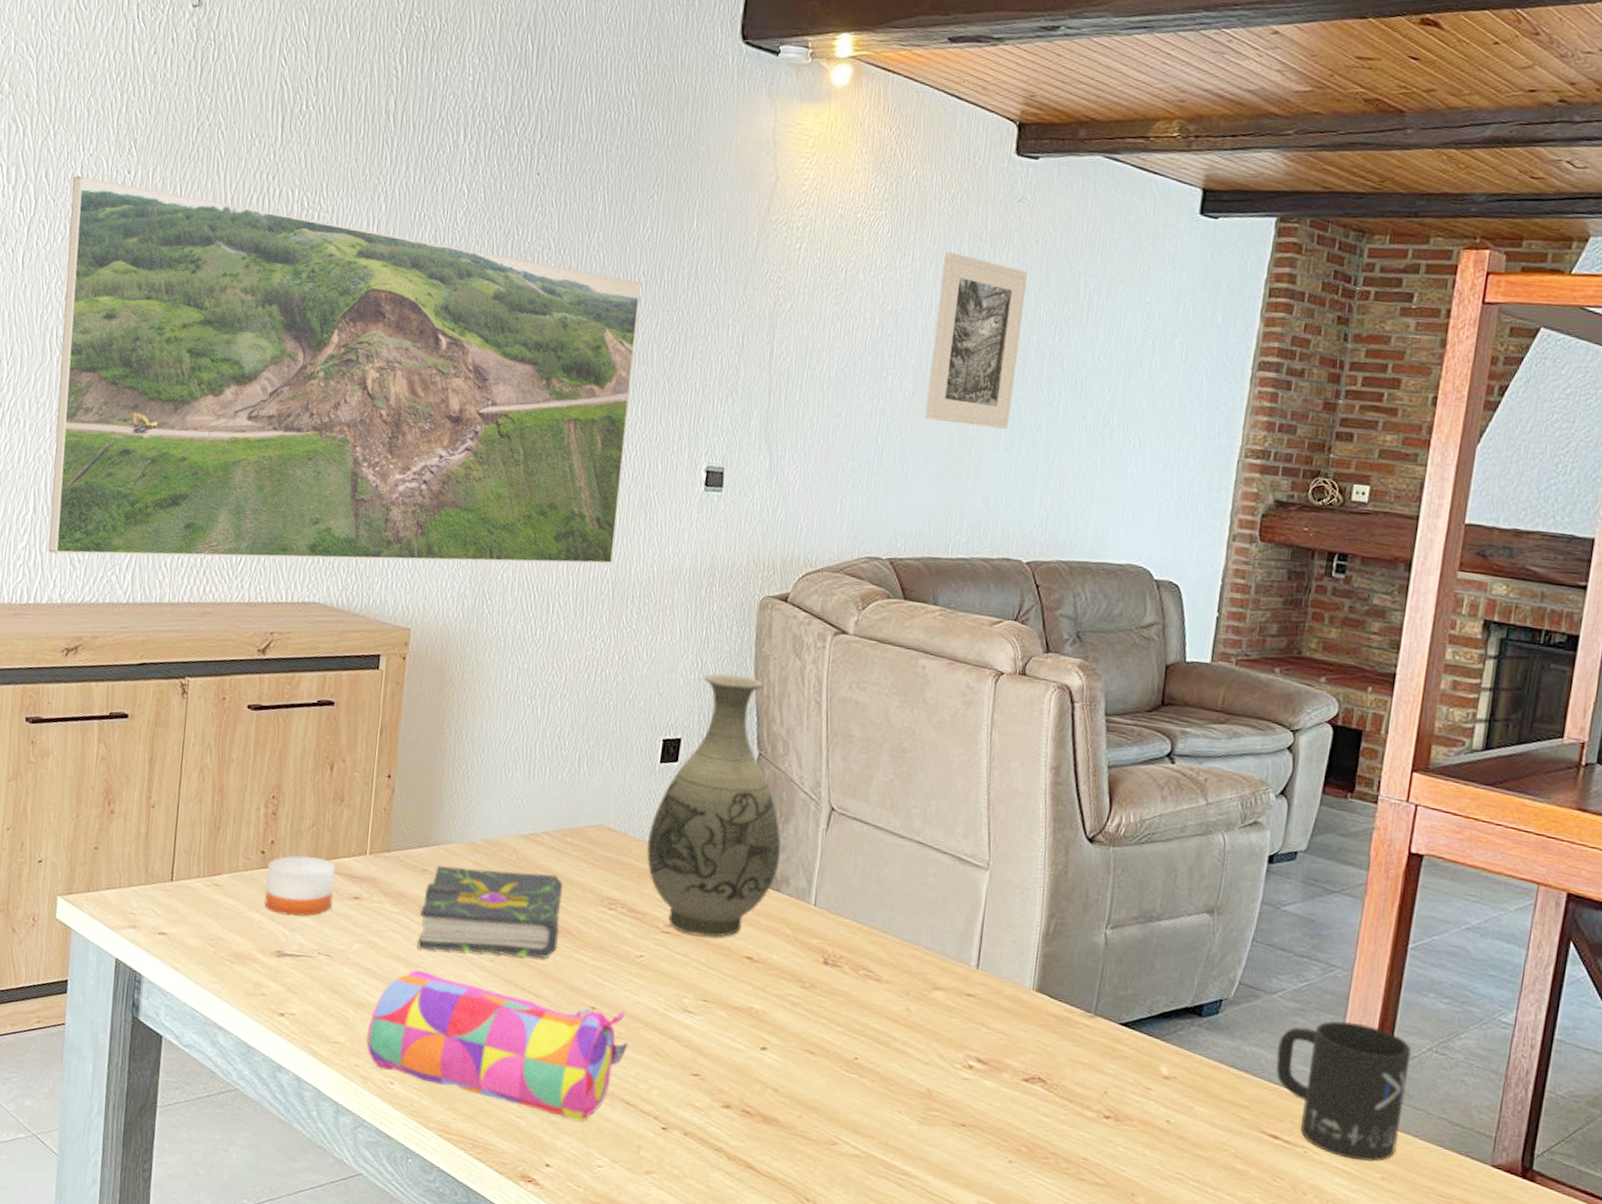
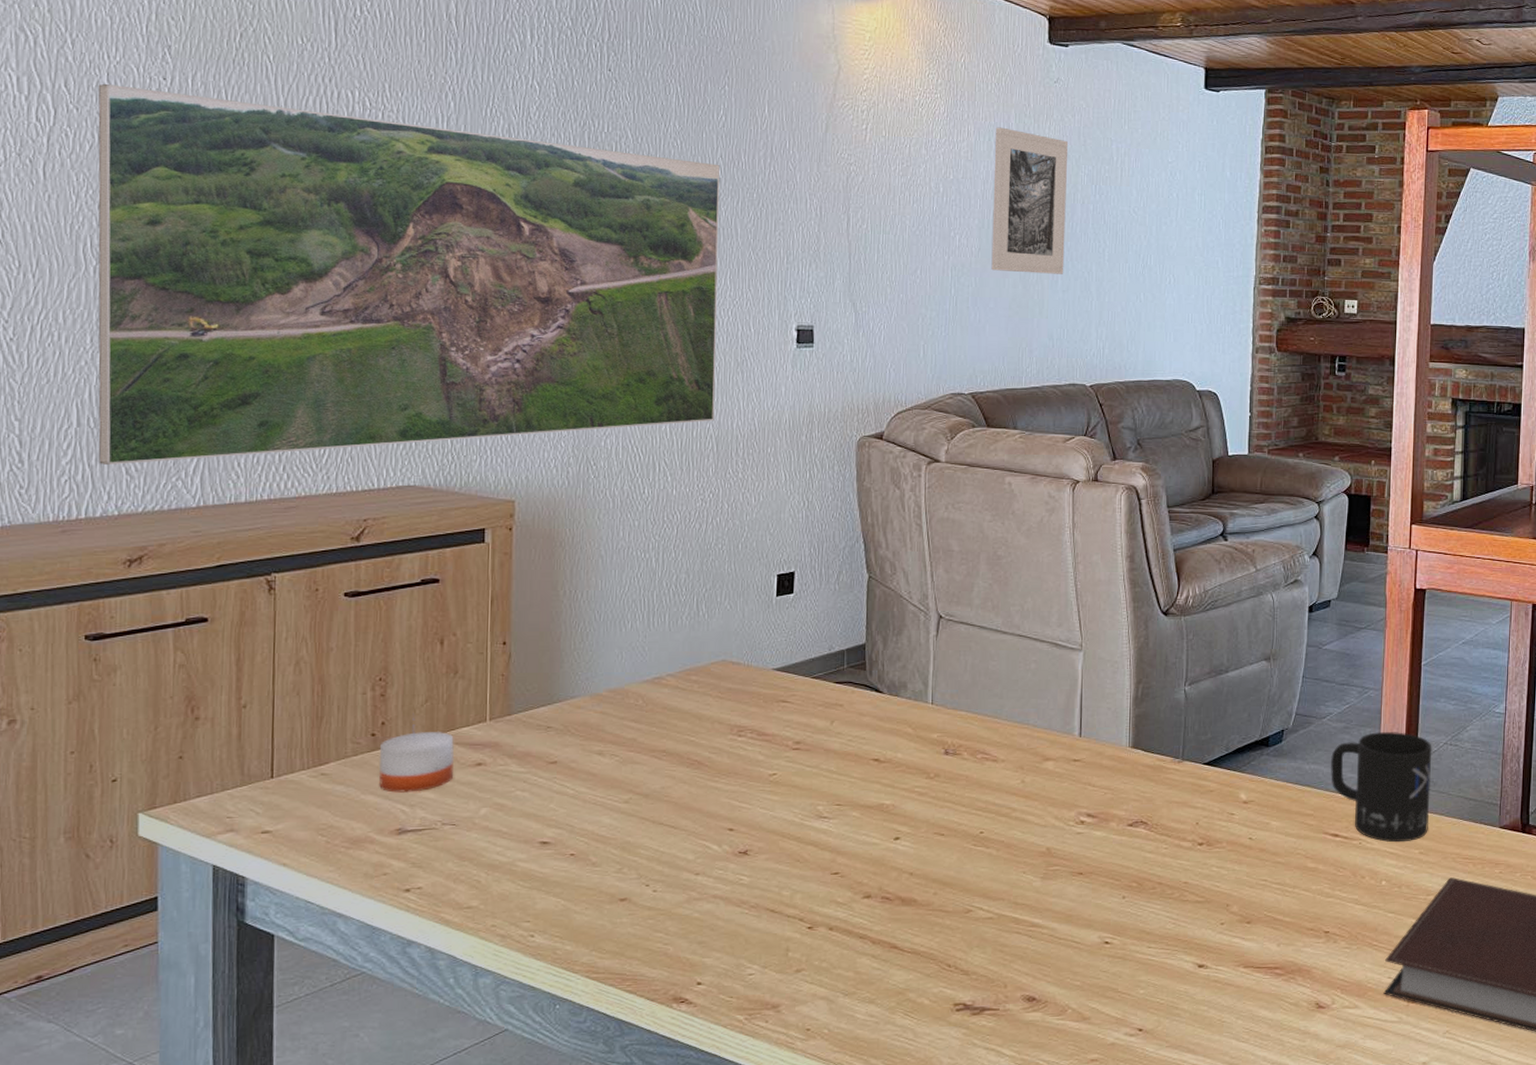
pencil case: present [366,970,628,1121] -> none [502,823,769,936]
book: present [417,865,564,959] -> none [548,712,692,803]
vase: present [647,673,781,938] -> none [771,509,897,747]

